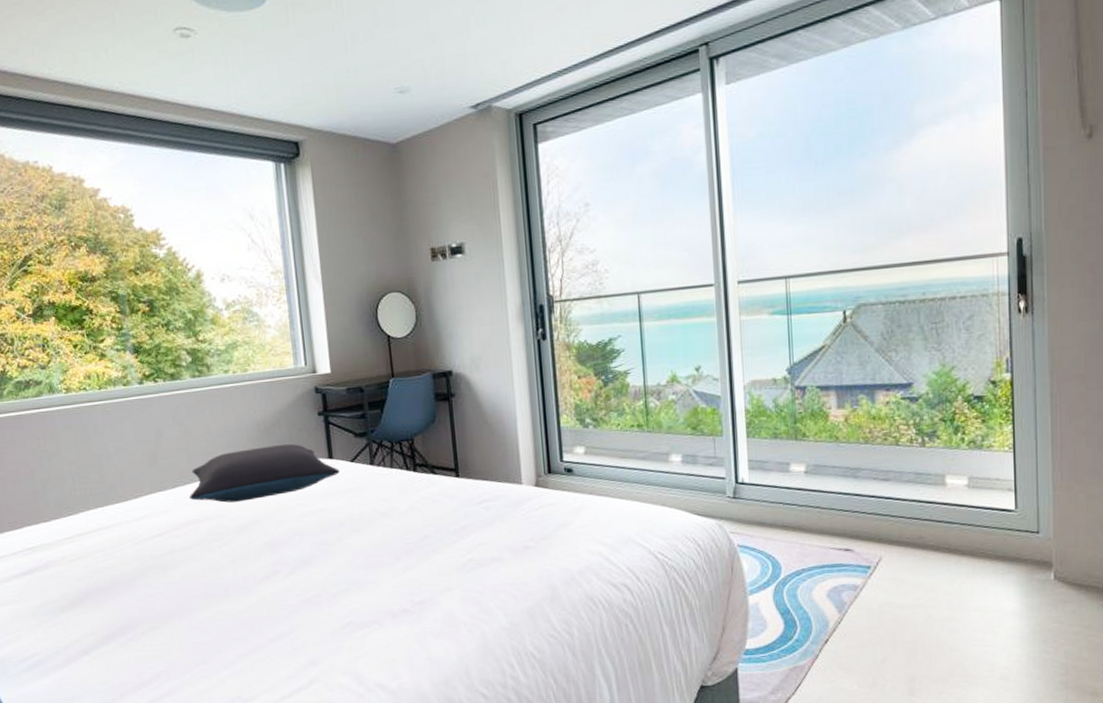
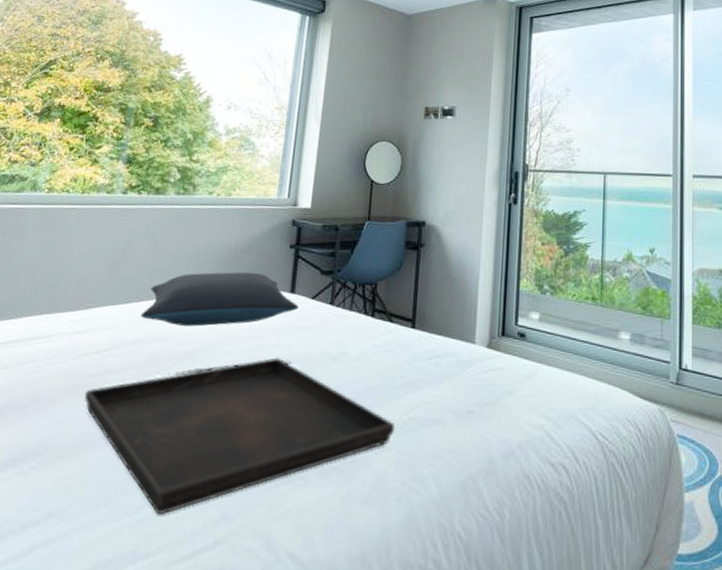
serving tray: none [158,520,455,666] -> present [84,357,394,515]

